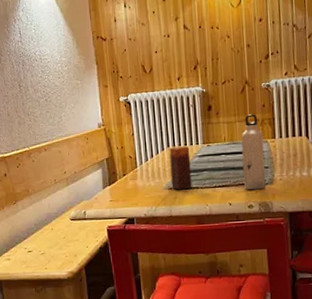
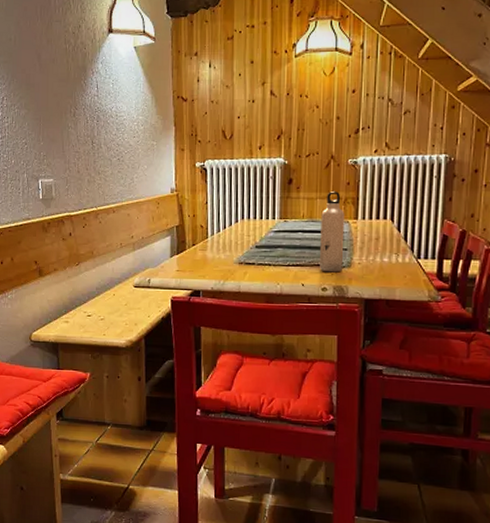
candle: present [169,146,192,190] -> none [243,220,265,266]

